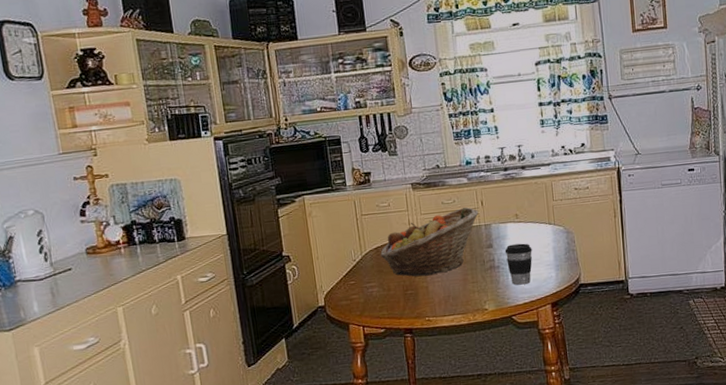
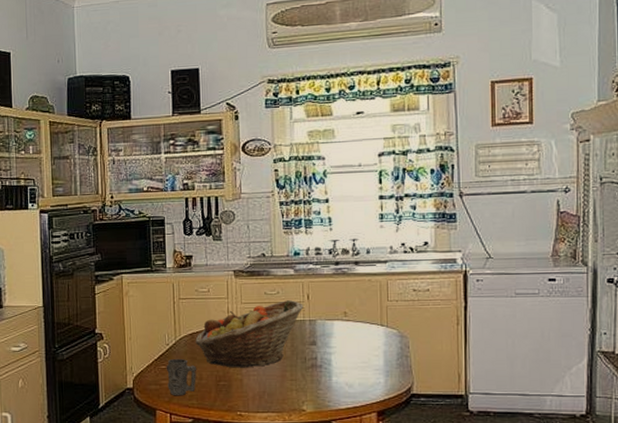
mug: none [355,272,385,309] -> present [166,358,197,396]
coffee cup: present [504,243,532,285] -> none [329,343,360,388]

